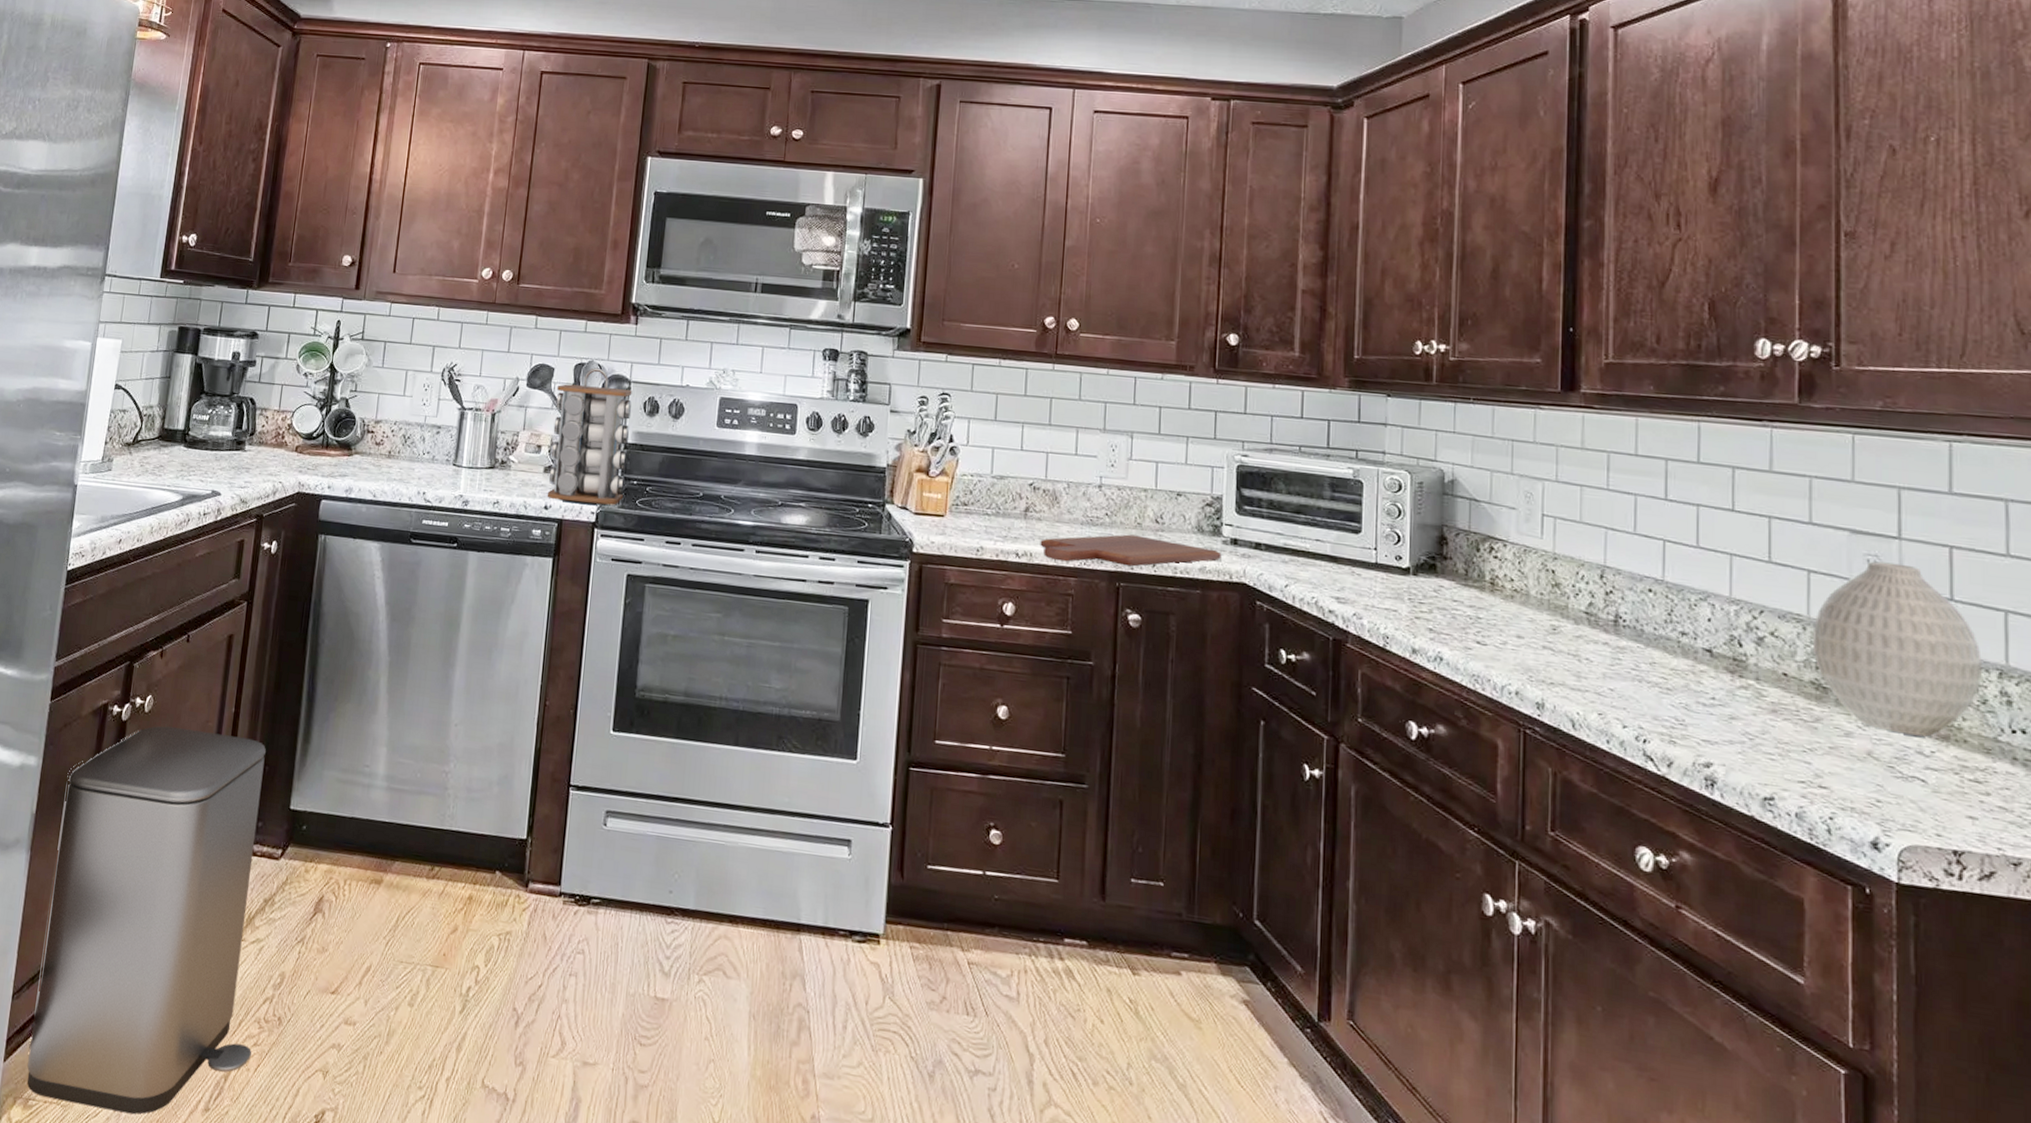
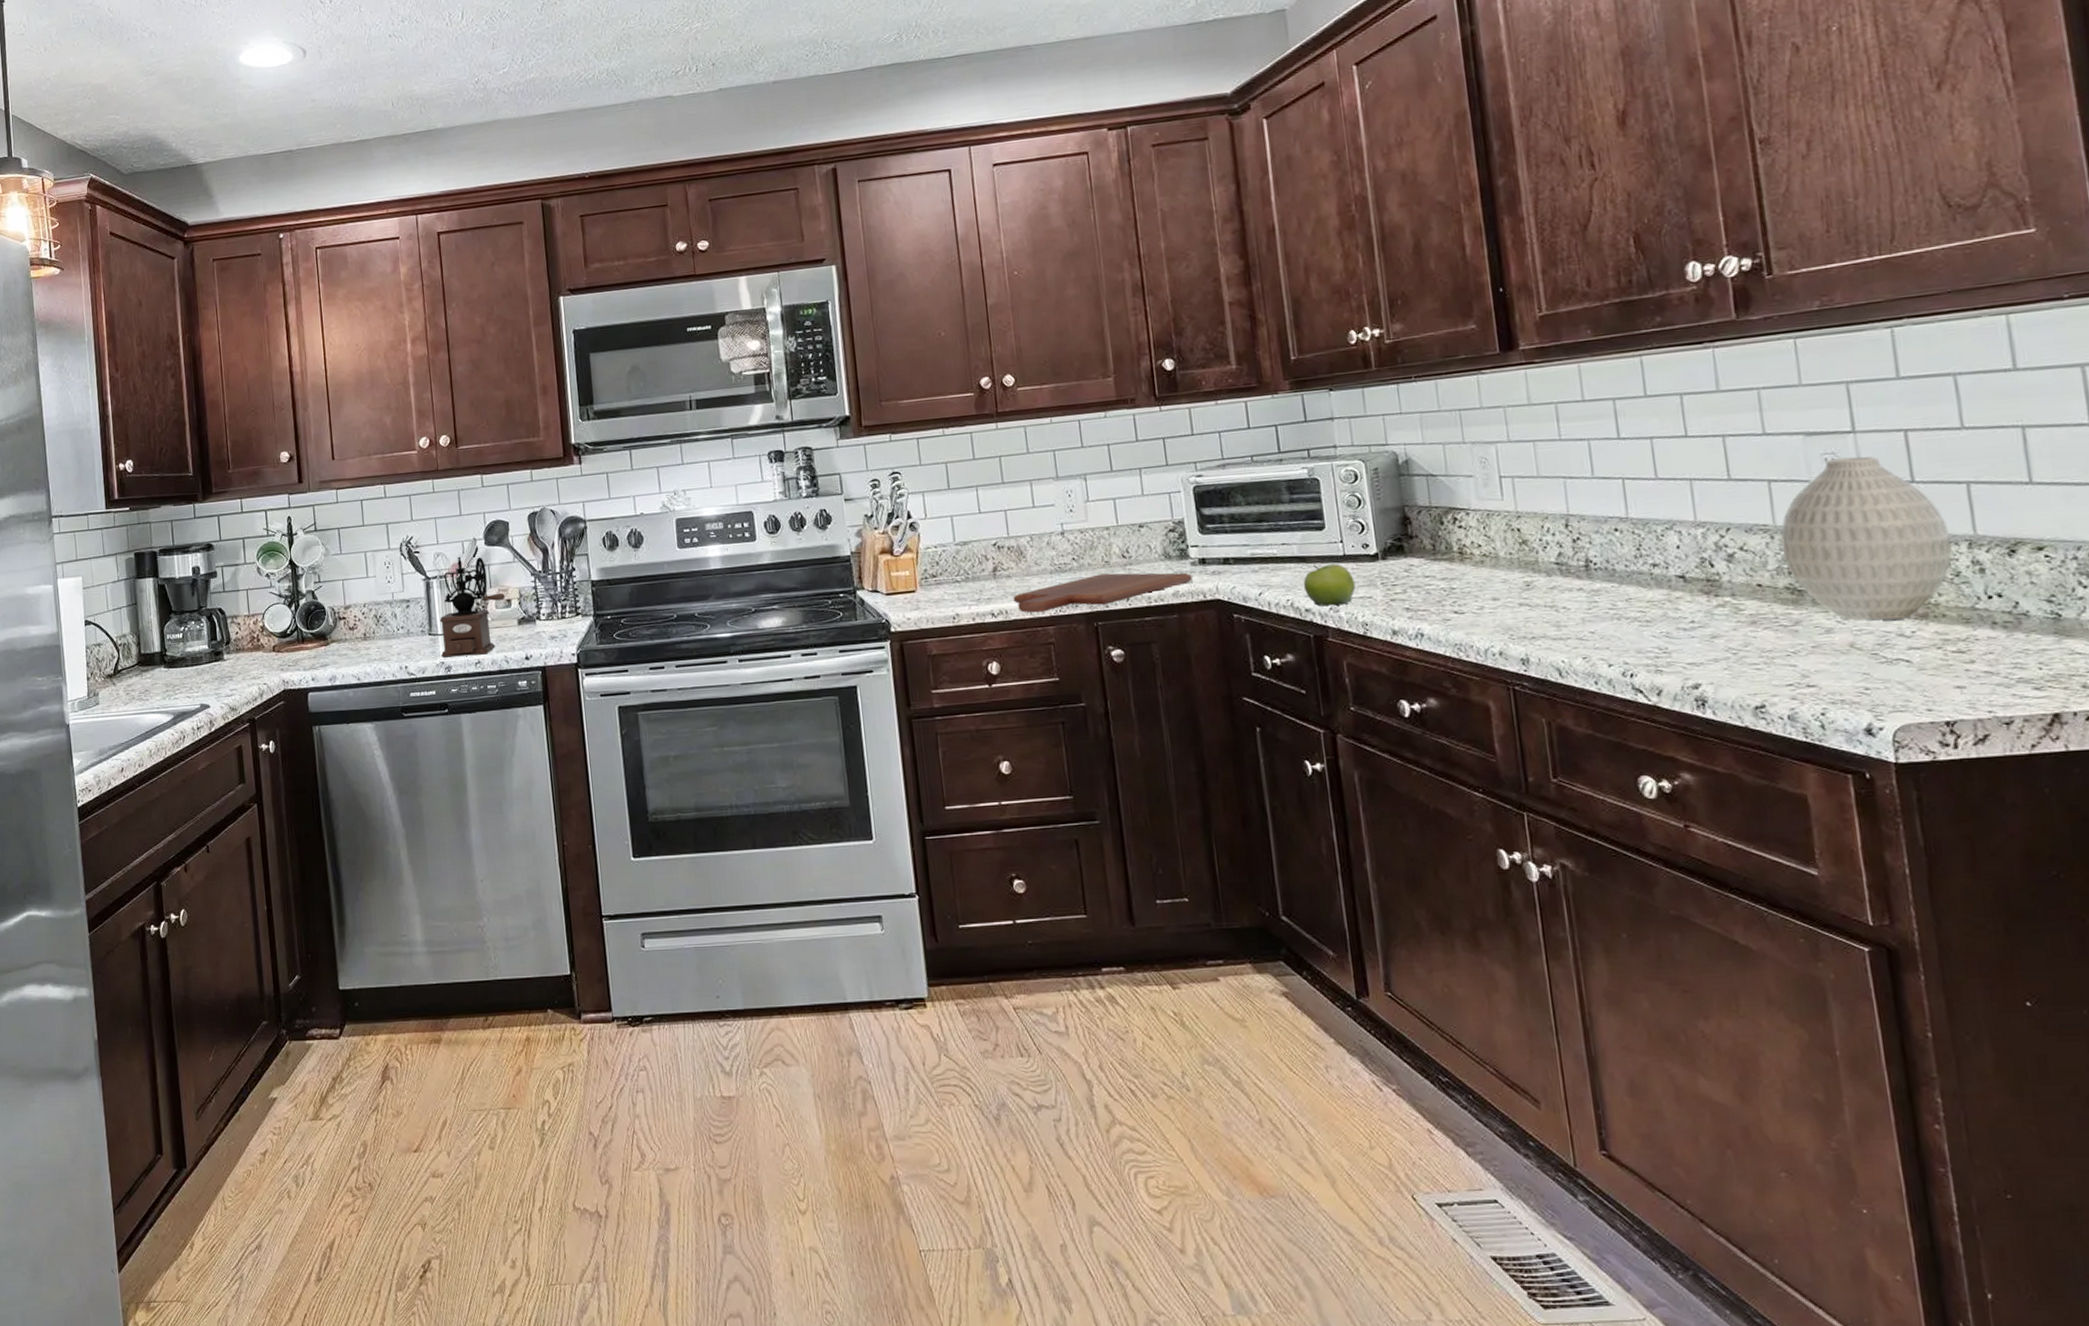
pedal bin: present [27,726,266,1114] -> none [120,931,351,1298]
coffee grinder: none [461,392,536,496] -> present [439,556,505,658]
spice rack: present [547,368,632,506] -> none [515,513,601,649]
fruit: none [1330,566,1383,614] -> present [1303,564,1356,607]

